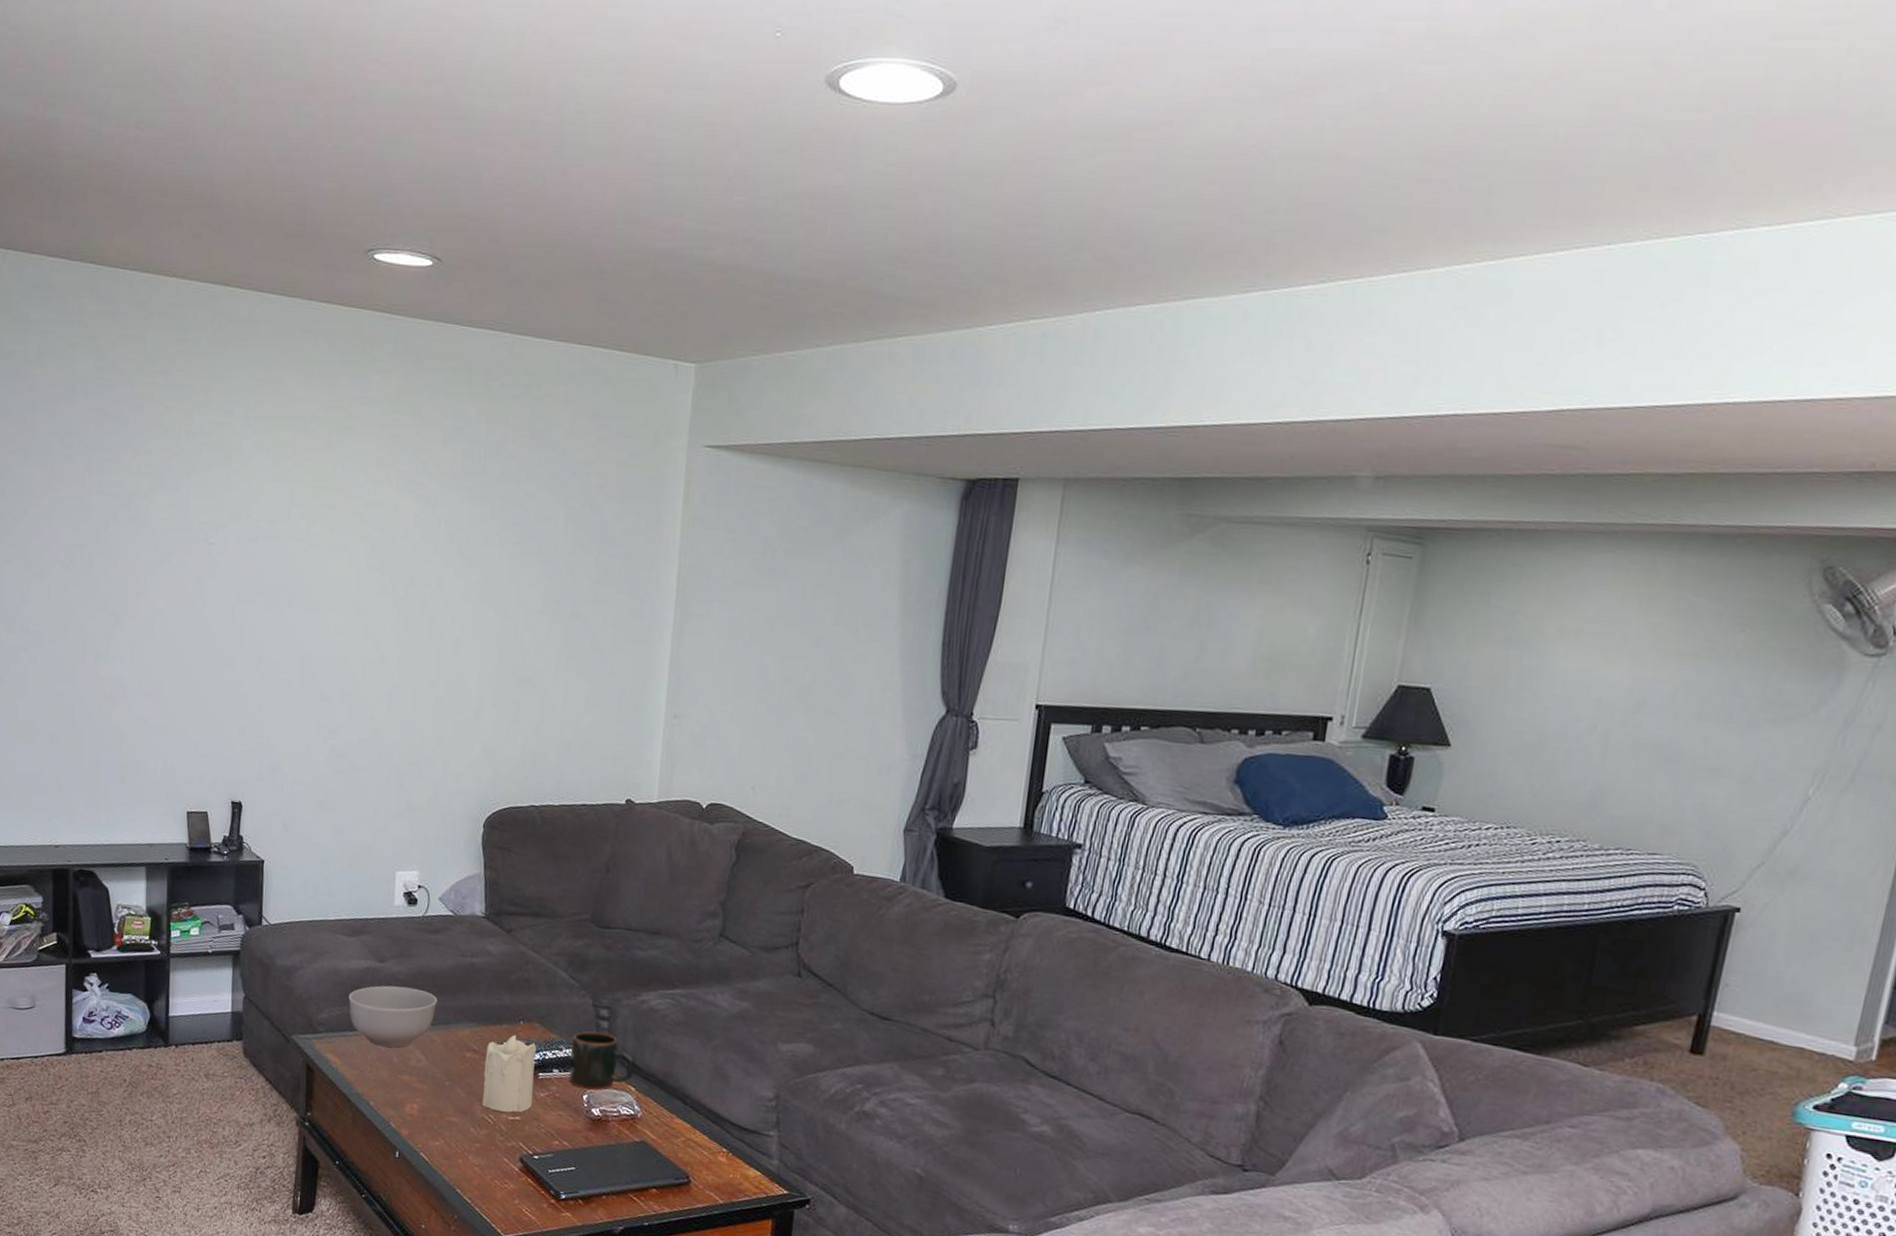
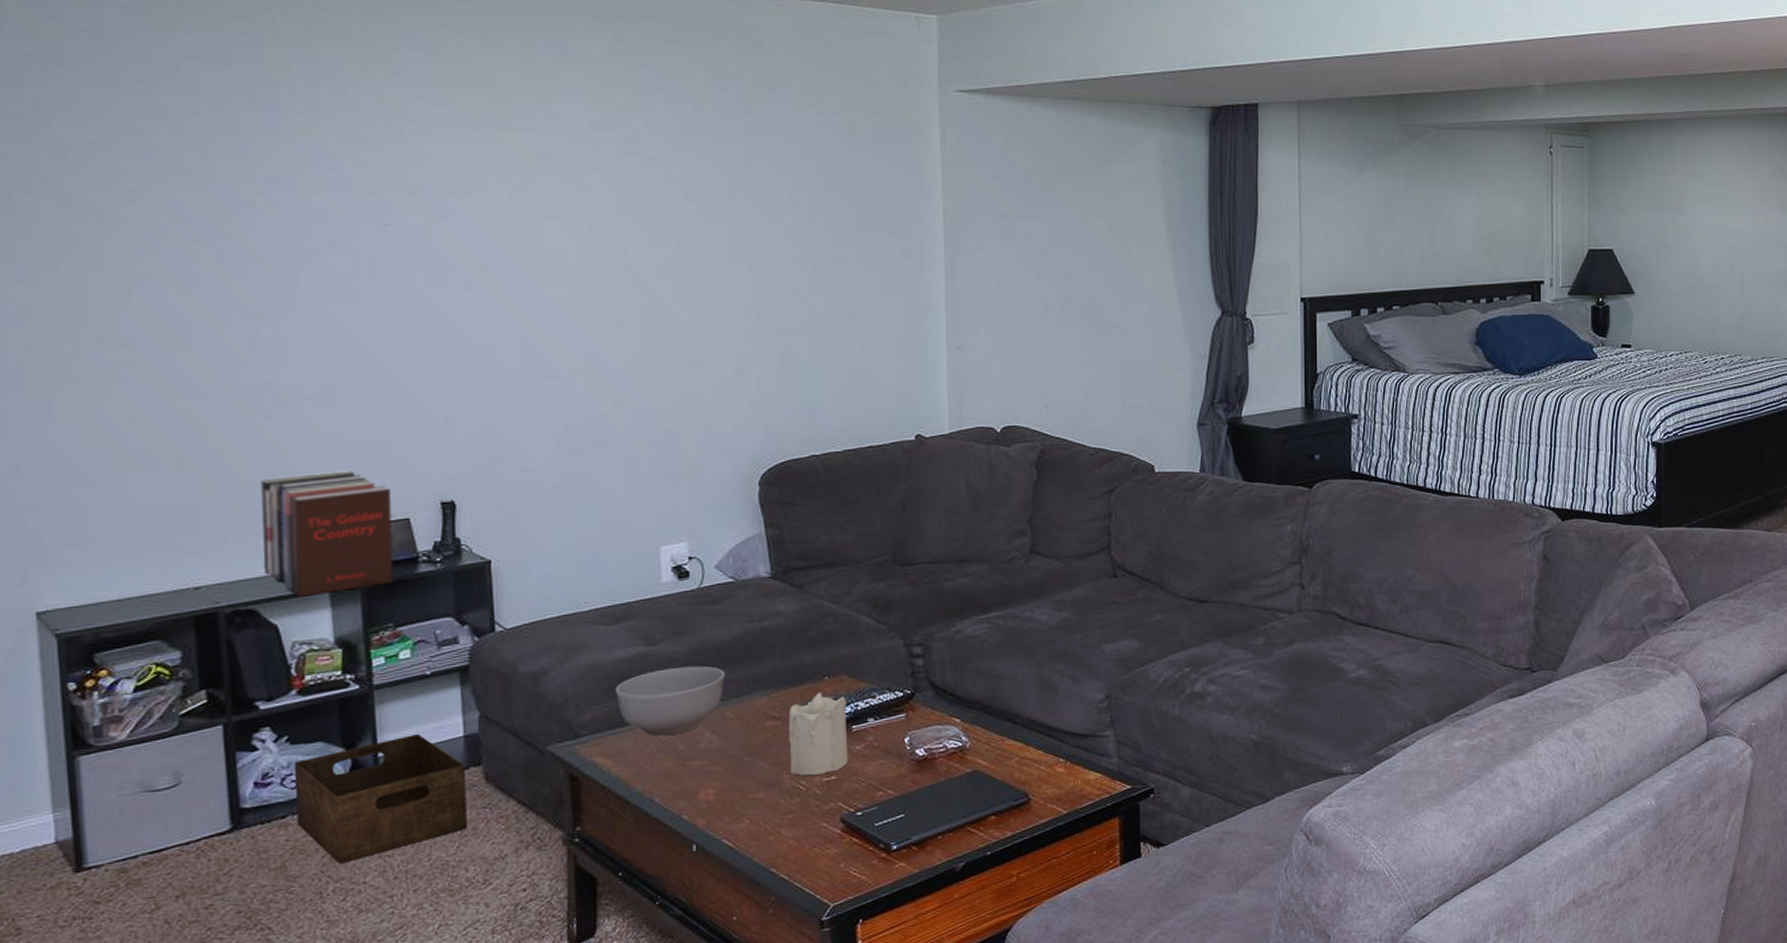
books: none [103,761,196,868] -> present [261,471,393,598]
storage basket: none [109,1002,230,1101] -> present [293,734,467,864]
mug: present [569,1031,635,1091] -> none [885,670,956,732]

